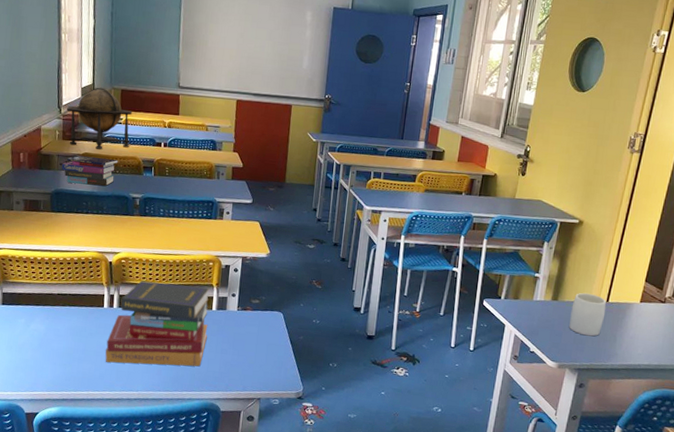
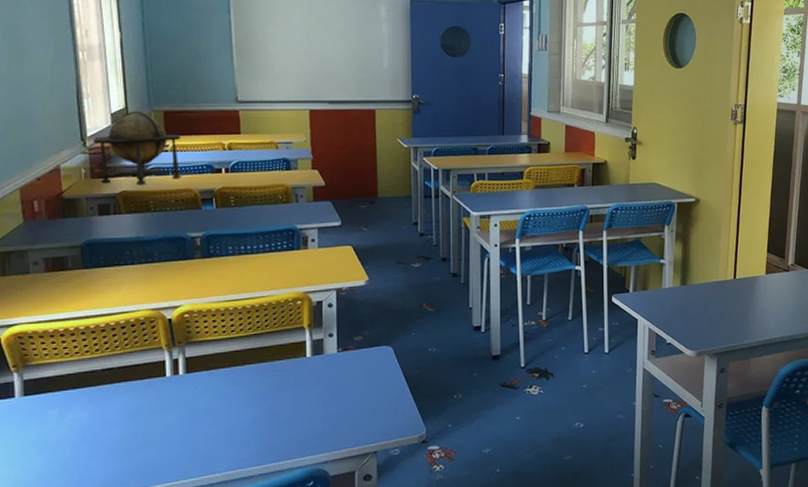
books: present [62,155,118,186] -> none [93,194,168,230]
books: present [105,280,209,367] -> none [173,332,303,444]
mug: present [569,292,607,337] -> none [701,272,735,317]

